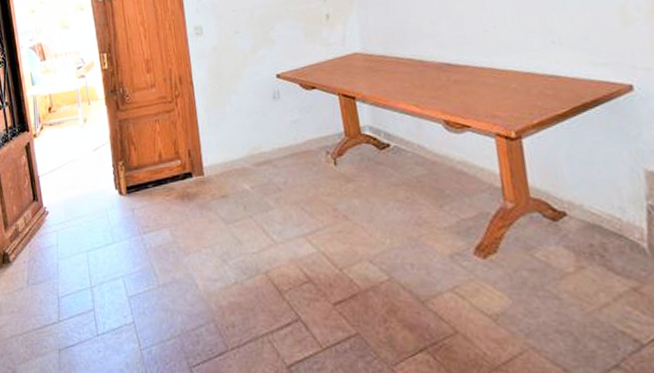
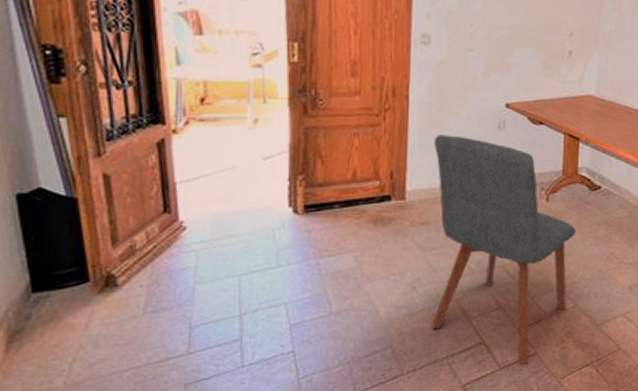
chair: none [220,110,381,347] -> present [432,134,576,365]

